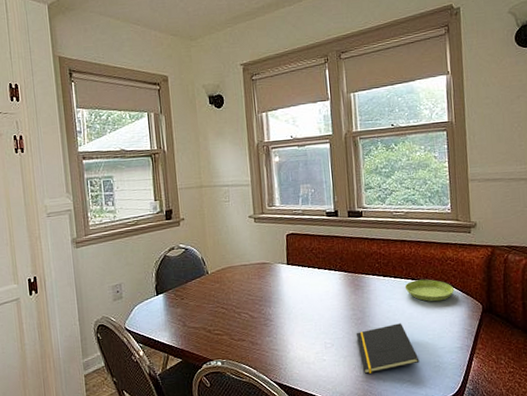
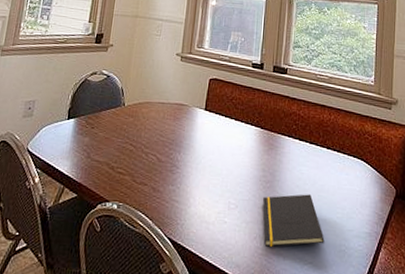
saucer: present [404,279,455,302] -> none [319,149,369,178]

